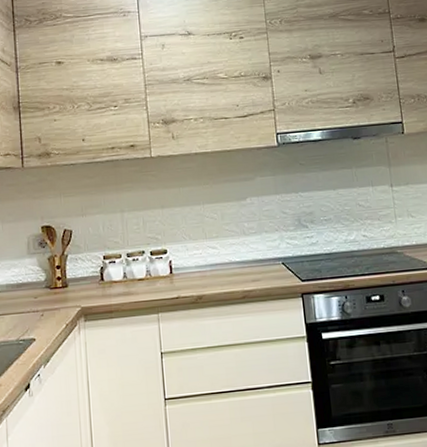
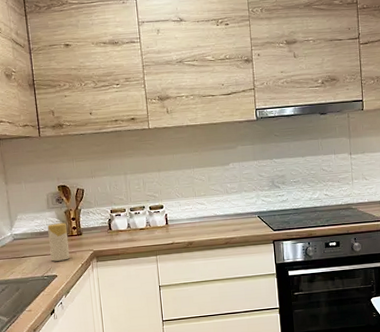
candle: none [27,272,53,321] -> present [47,223,70,262]

